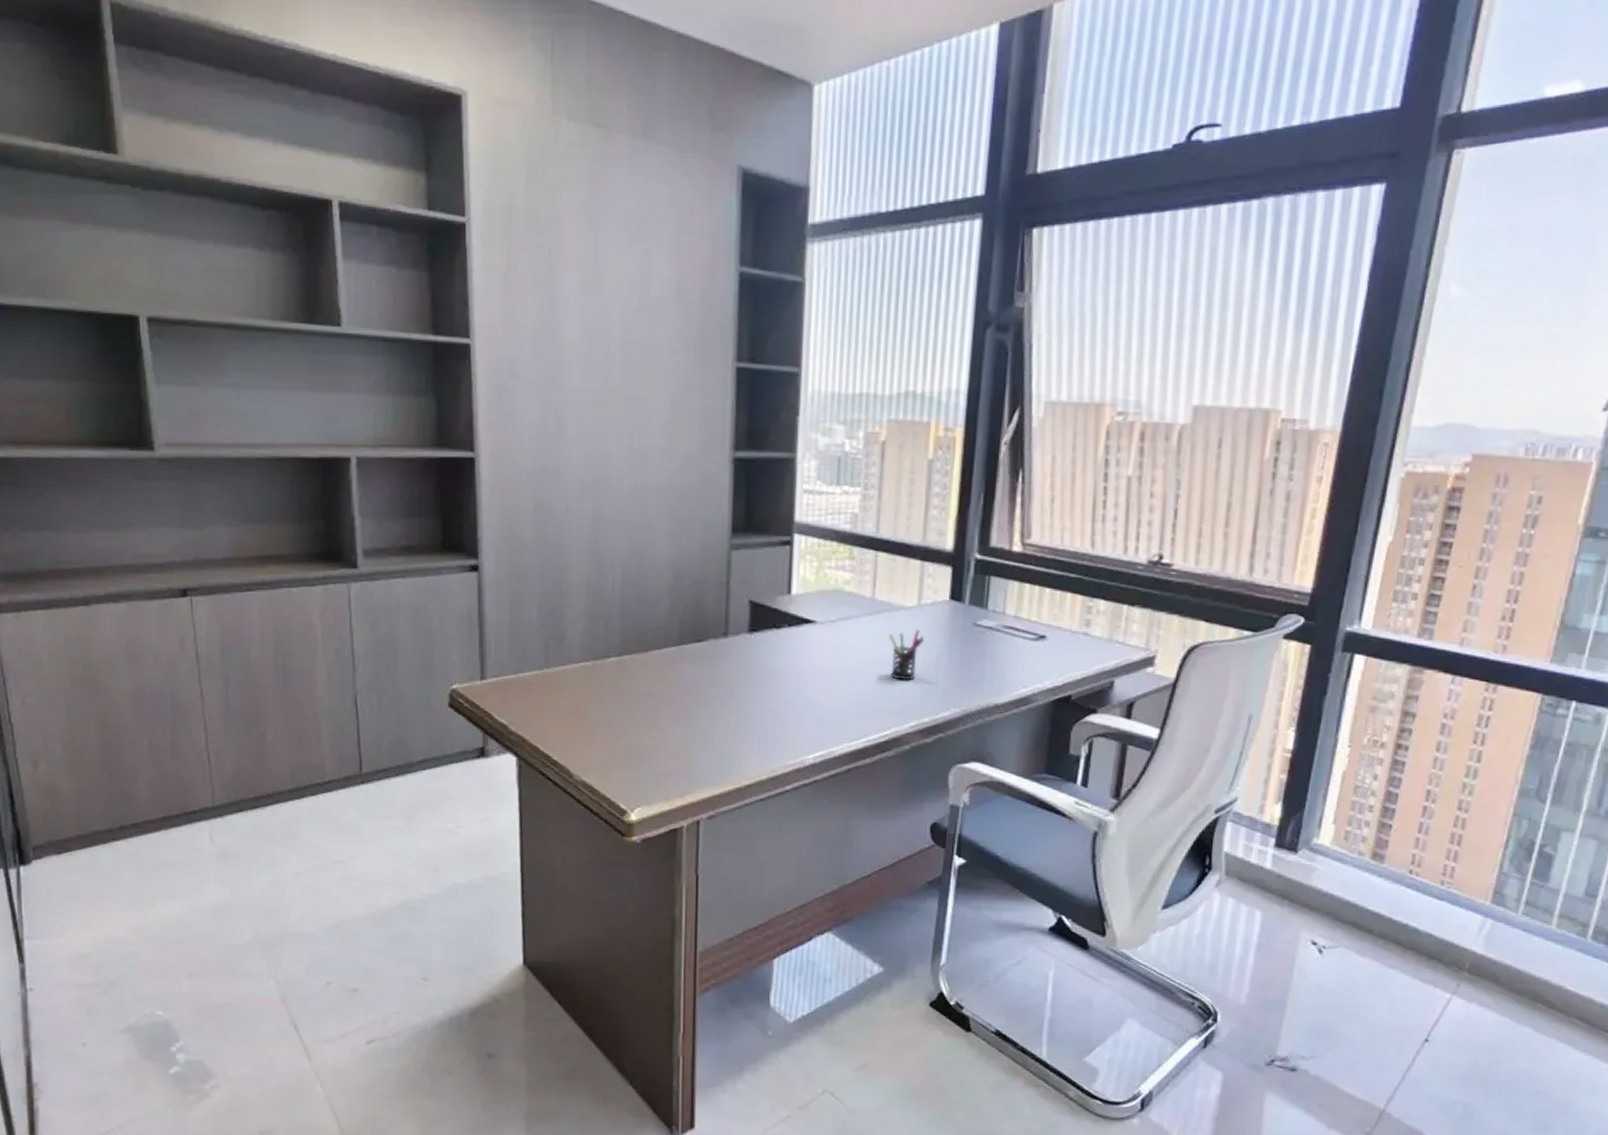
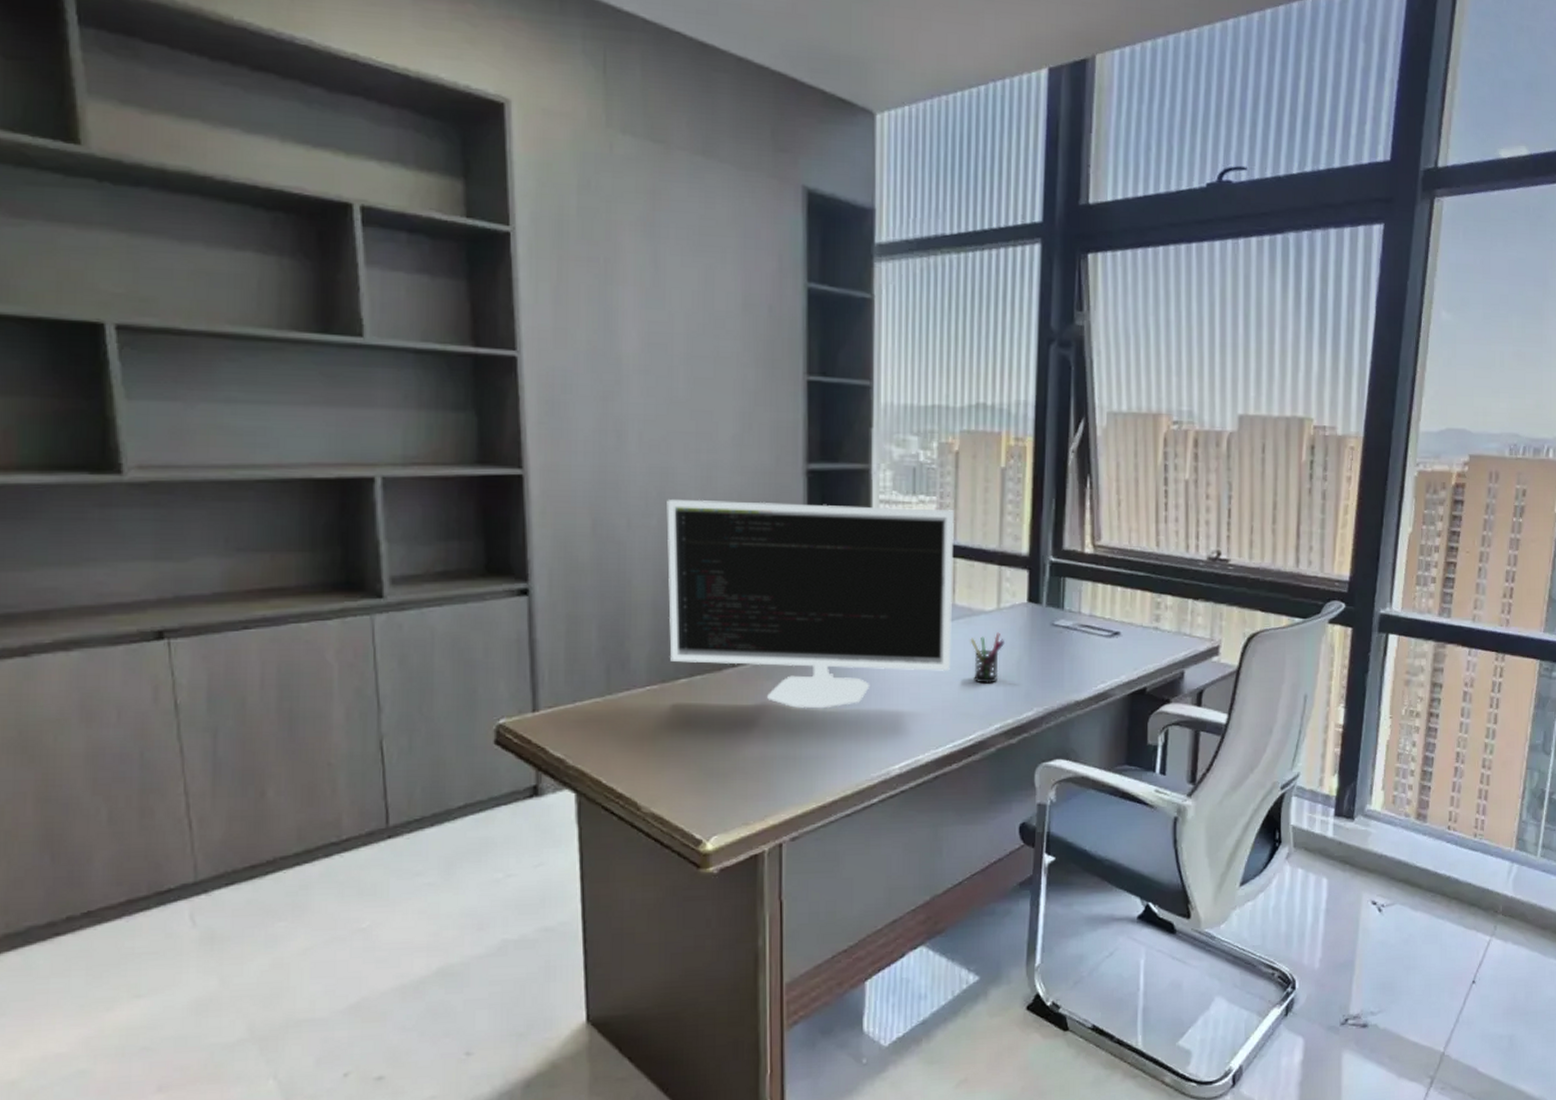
computer monitor: none [601,484,878,695] -> present [667,500,954,709]

